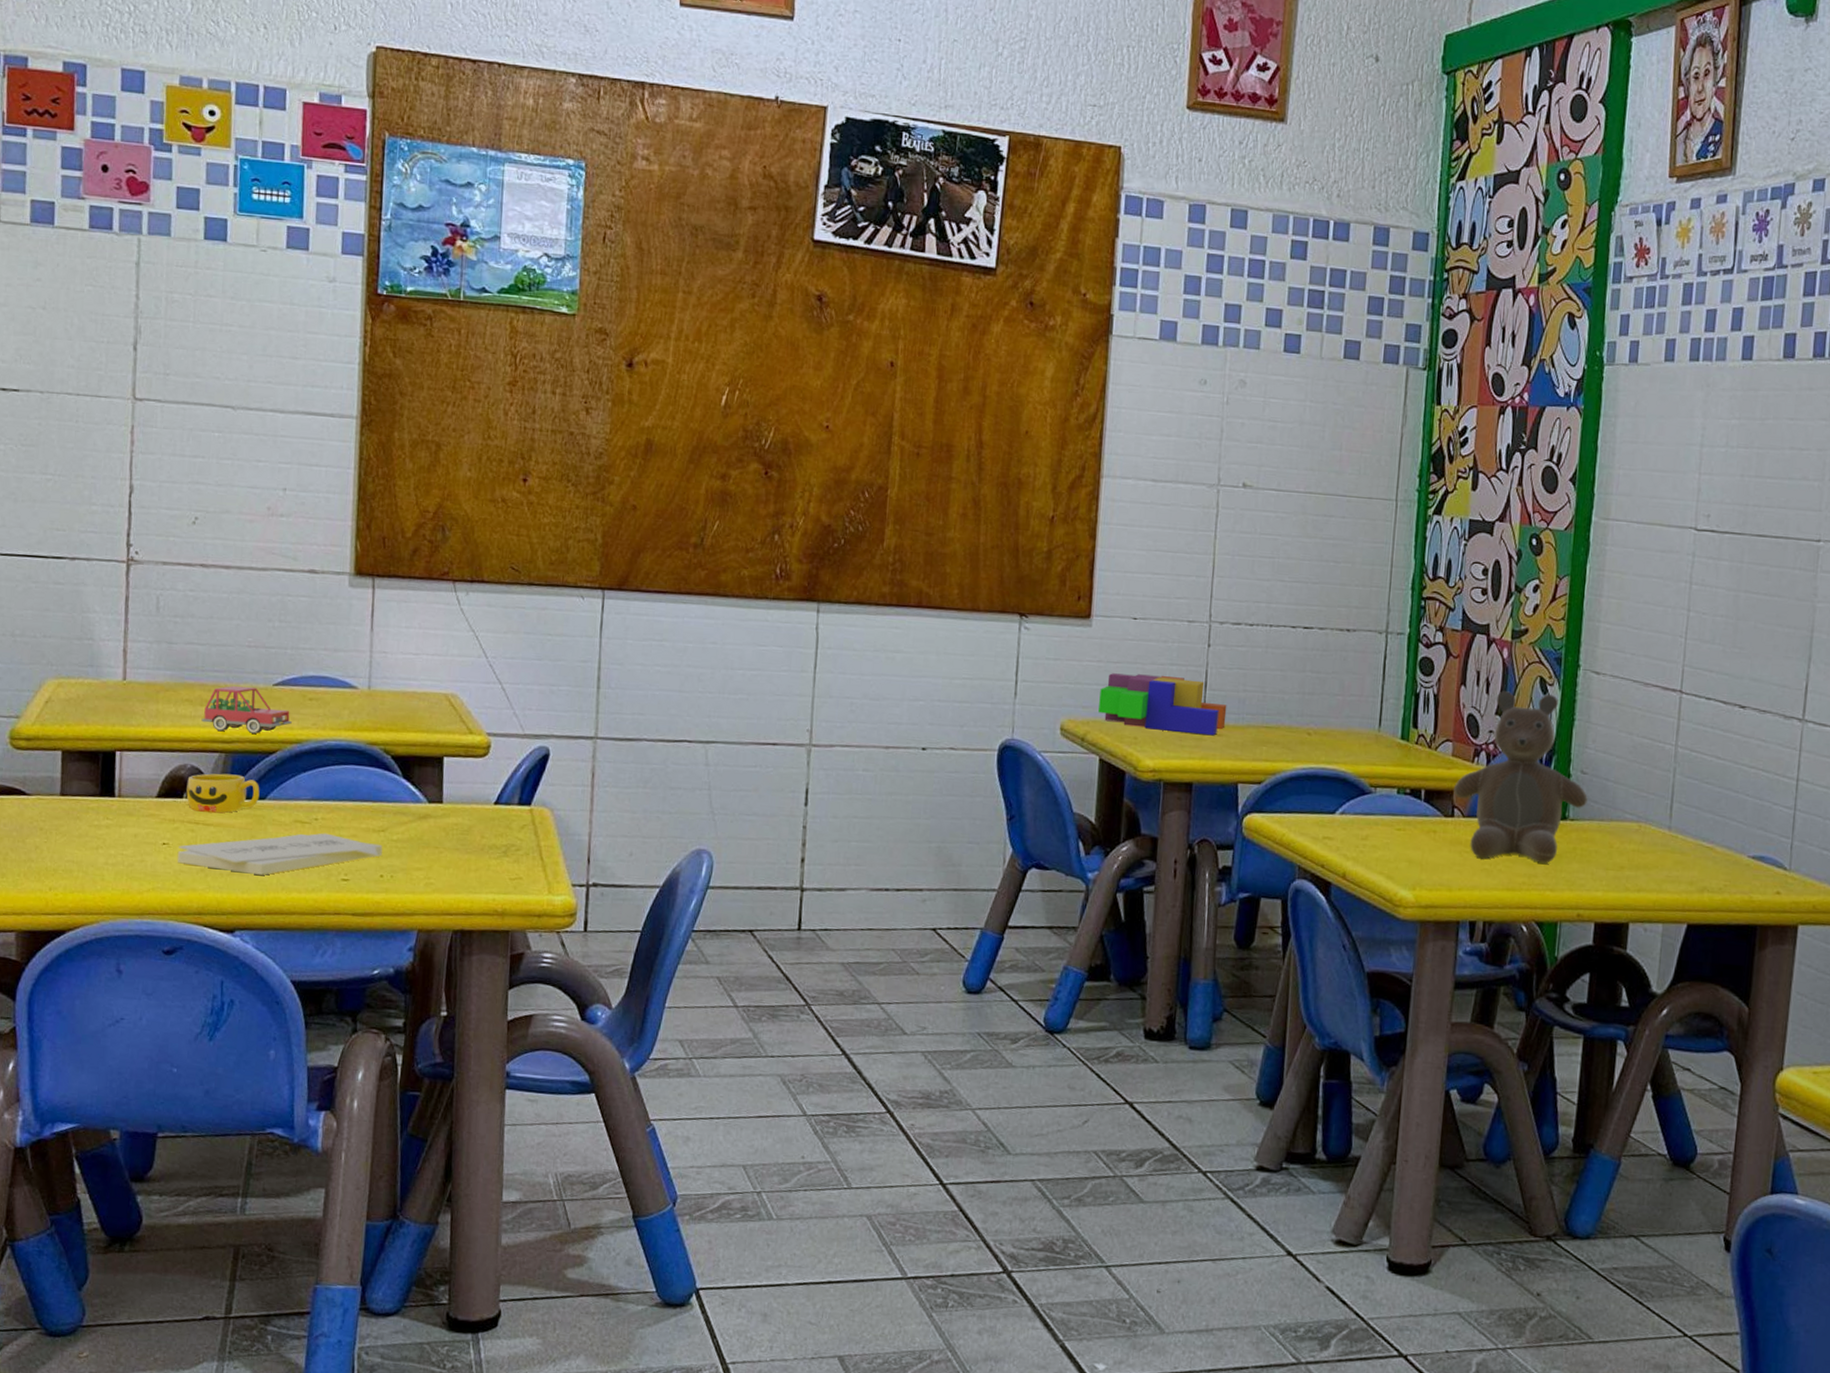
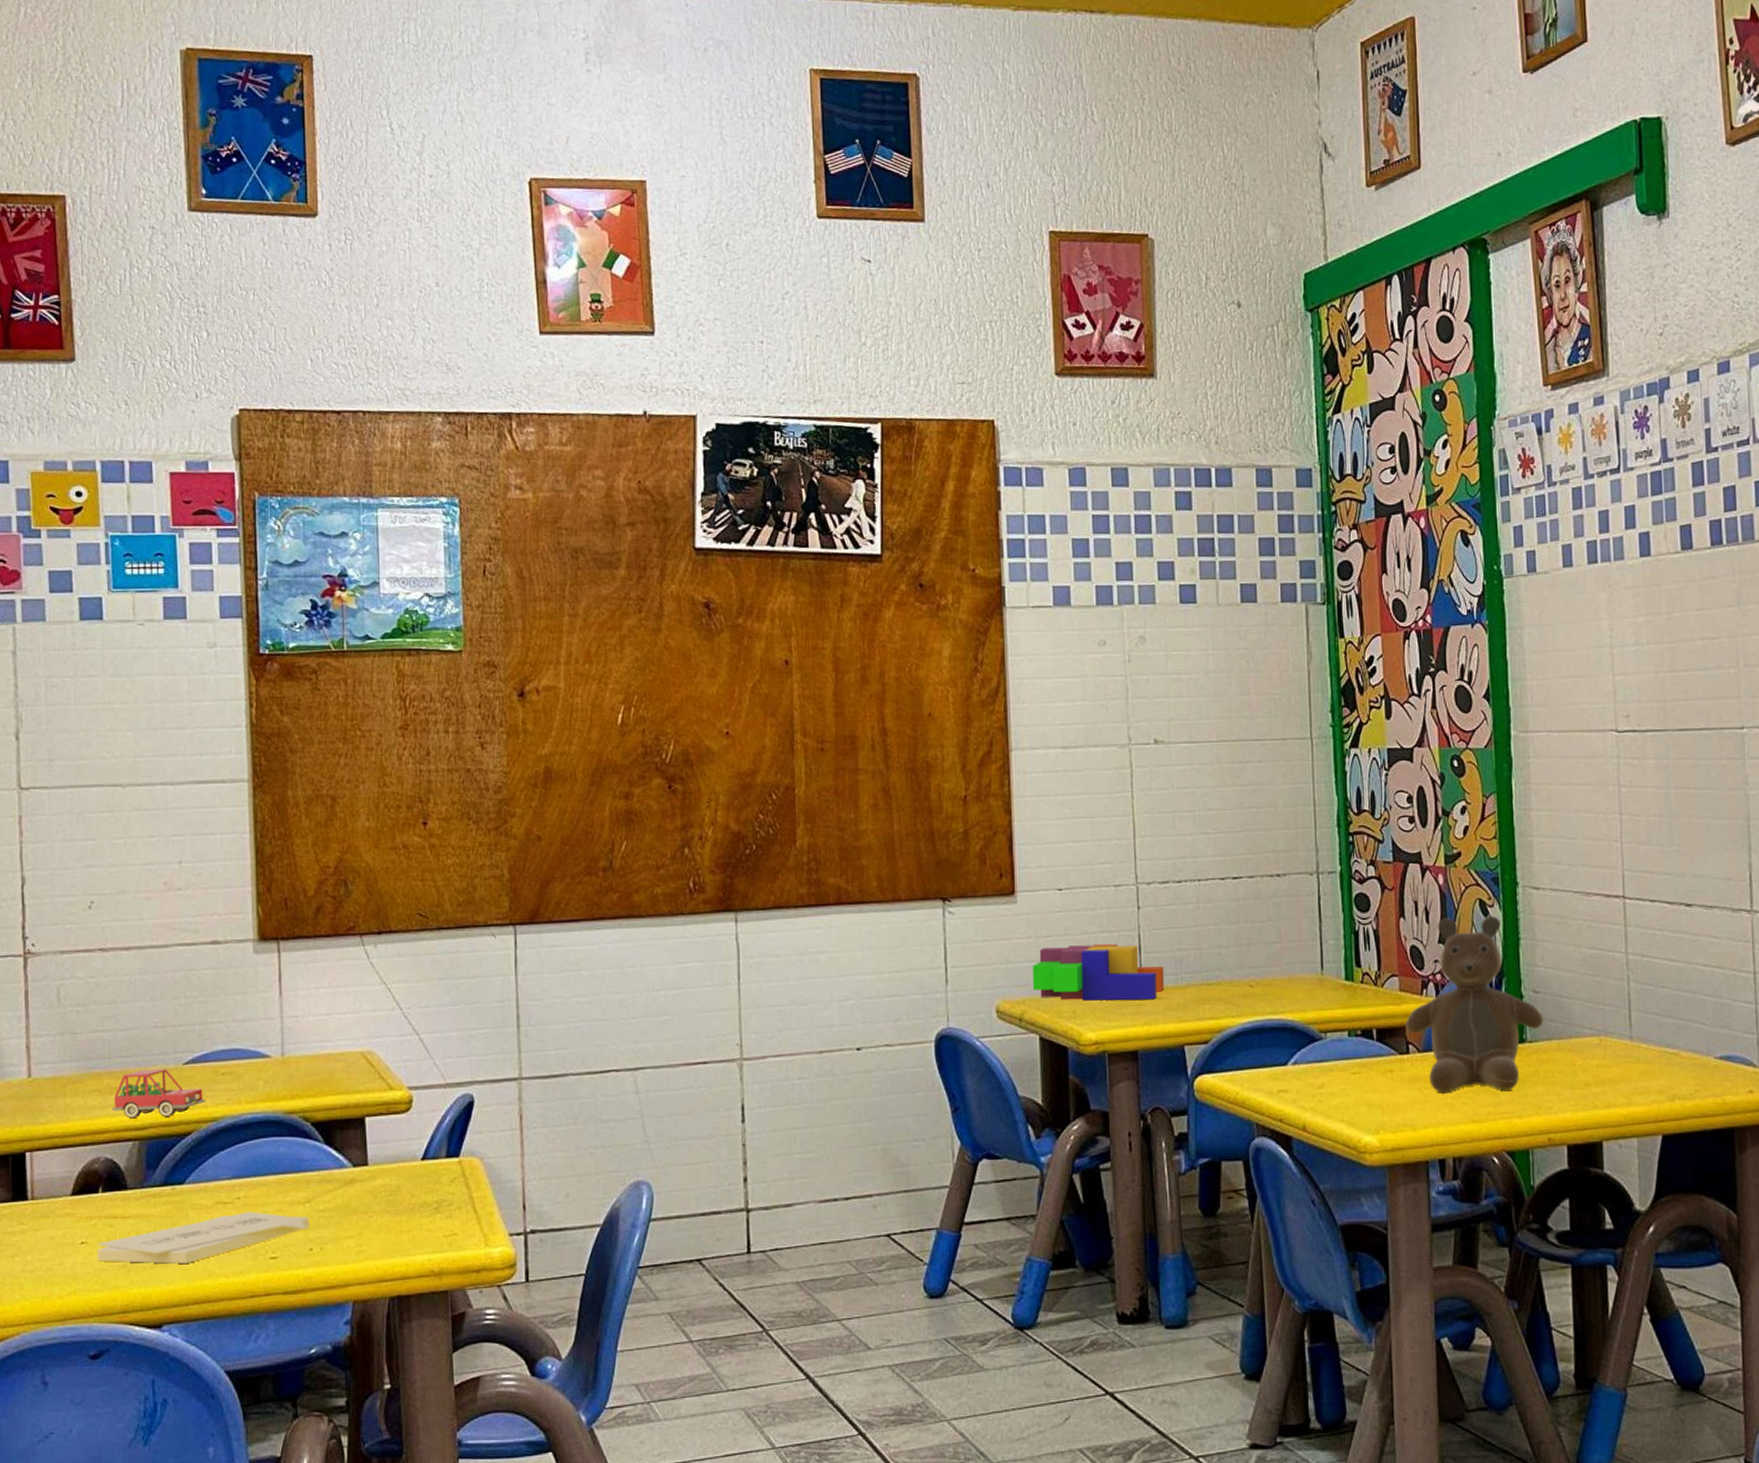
cup: present [186,773,260,813] -> none [102,1161,178,1206]

